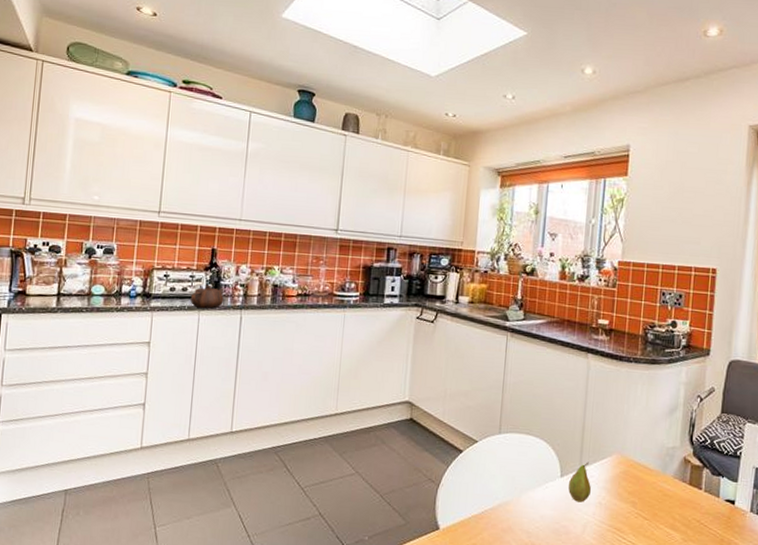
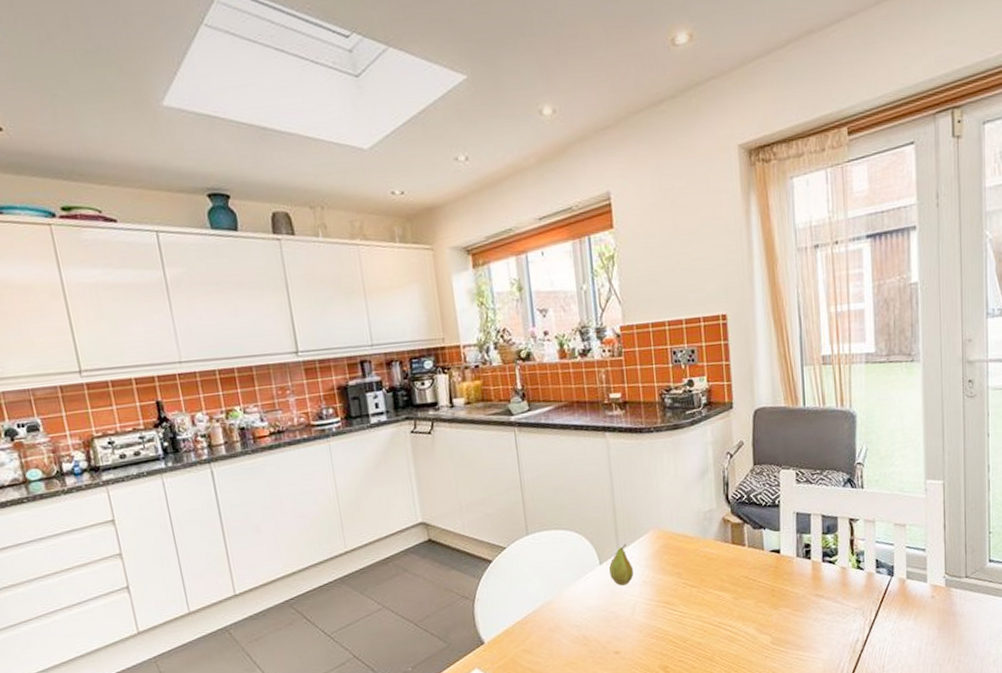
teapot: present [190,284,224,309] -> none [146,442,187,471]

